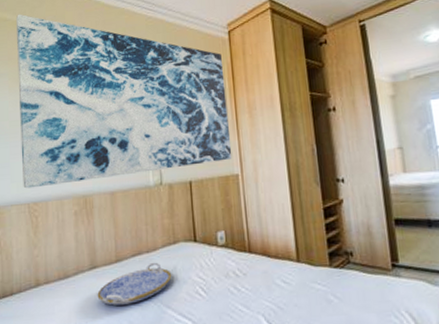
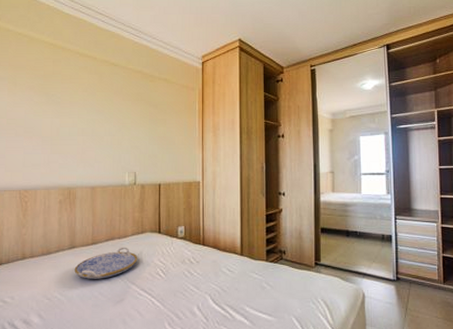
wall art: present [15,14,232,189] -> none [16,26,196,178]

